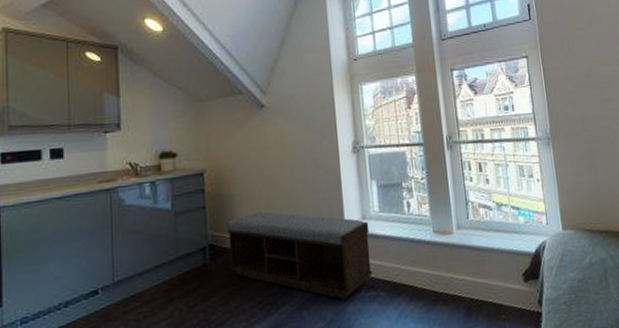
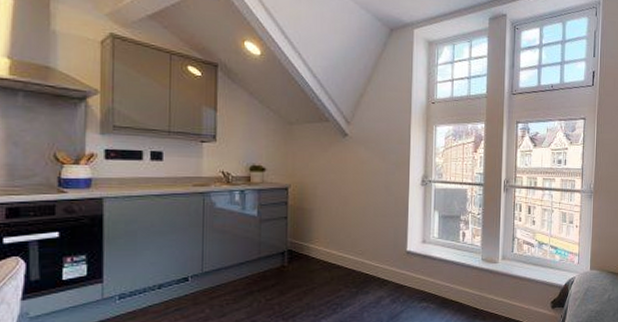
bench: present [226,211,373,300] -> none [303,226,428,308]

